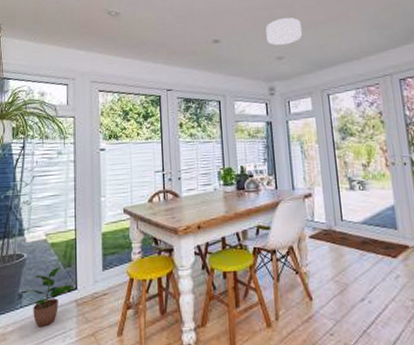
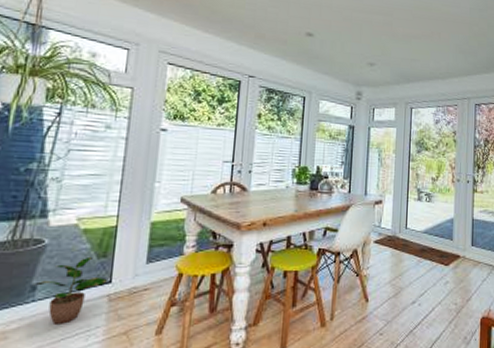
ceiling light: present [265,17,303,45] -> none [361,25,397,52]

